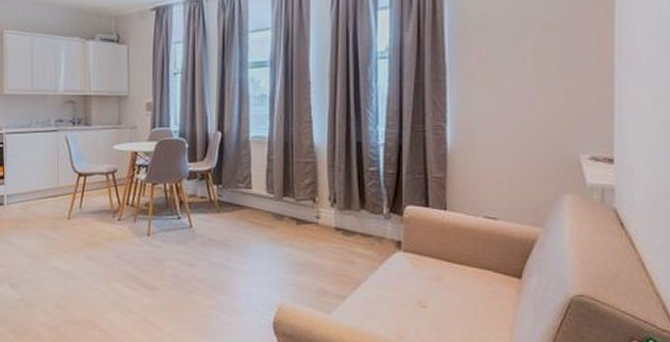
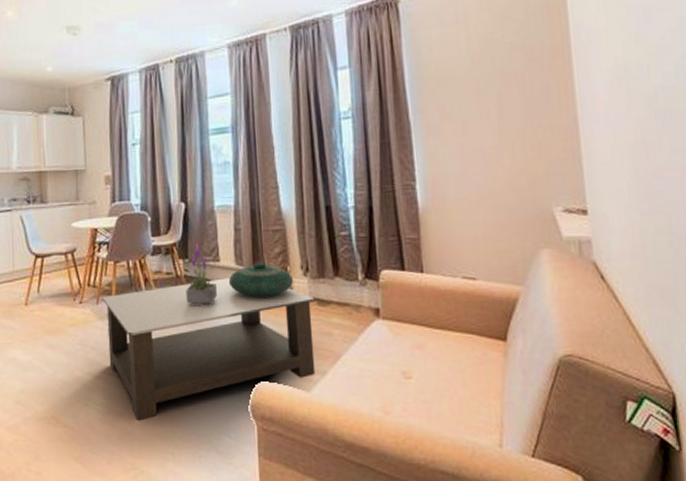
coffee table: none [140,205,340,330] -> present [102,278,316,421]
potted plant: none [218,170,247,230] -> present [186,243,217,306]
decorative bowl: none [259,191,321,226] -> present [228,262,294,299]

